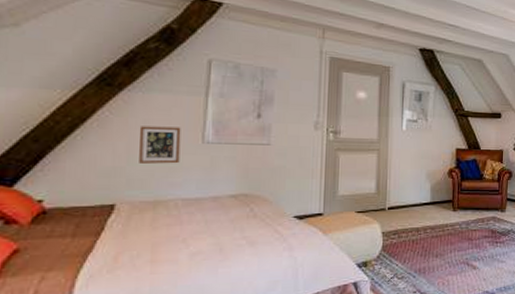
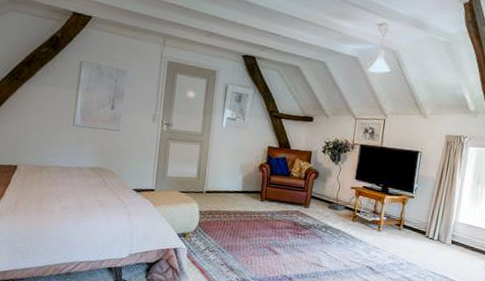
picture frame: present [139,126,181,164] -> none [33,110,60,140]

